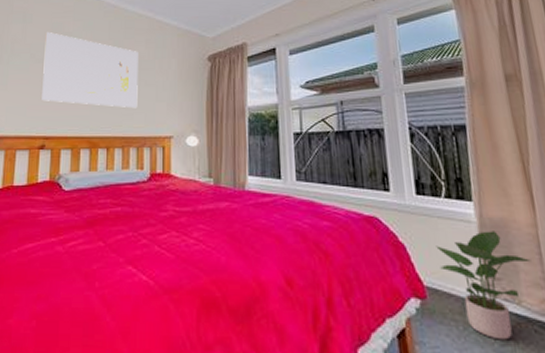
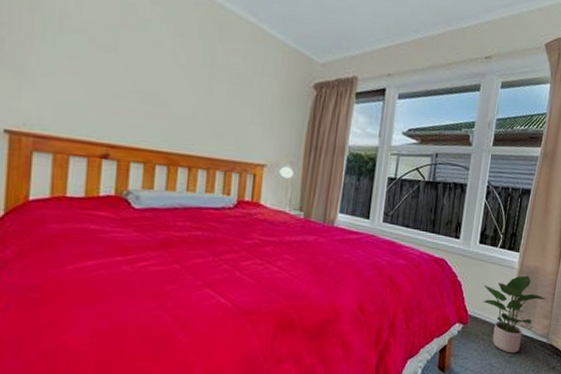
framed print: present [42,31,138,109] -> none [105,10,234,128]

